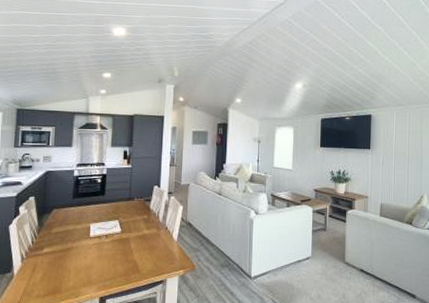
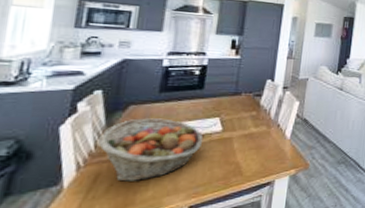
fruit basket: none [33,220,107,273] -> present [97,118,204,182]

